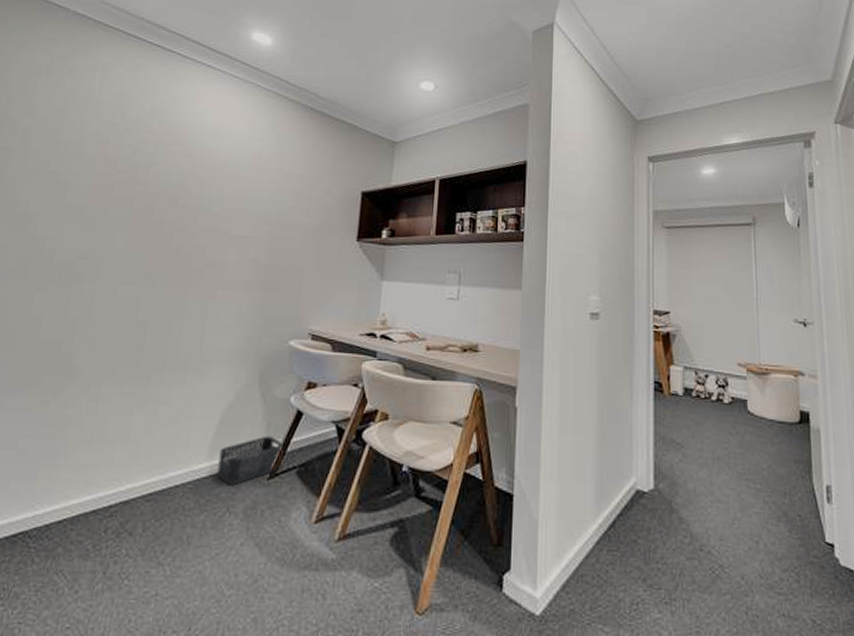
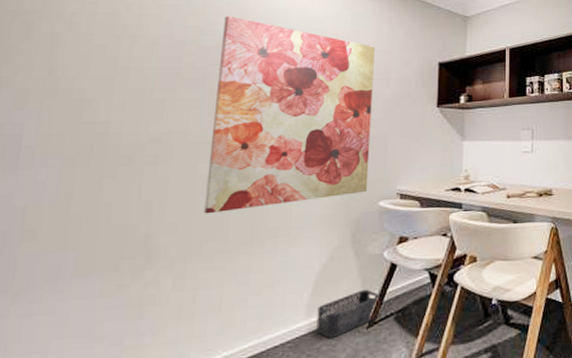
wall art: none [121,135,297,338] -> present [203,16,375,214]

